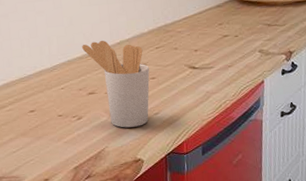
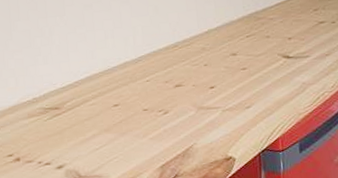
utensil holder: present [82,40,150,128] -> none [168,30,240,123]

